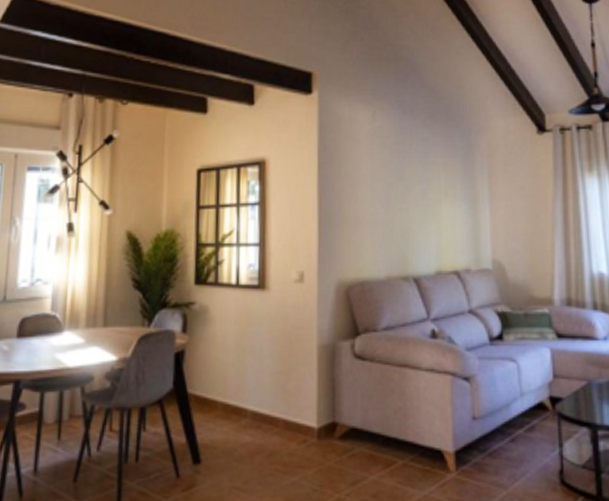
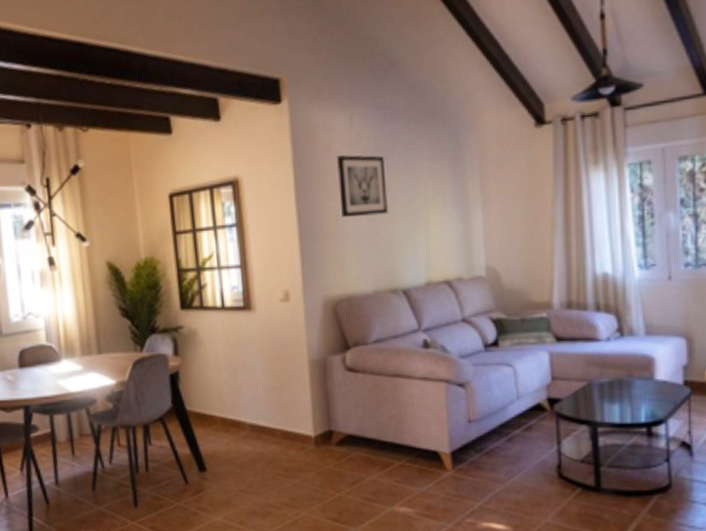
wall art: none [358,144,405,205] -> present [336,154,389,217]

